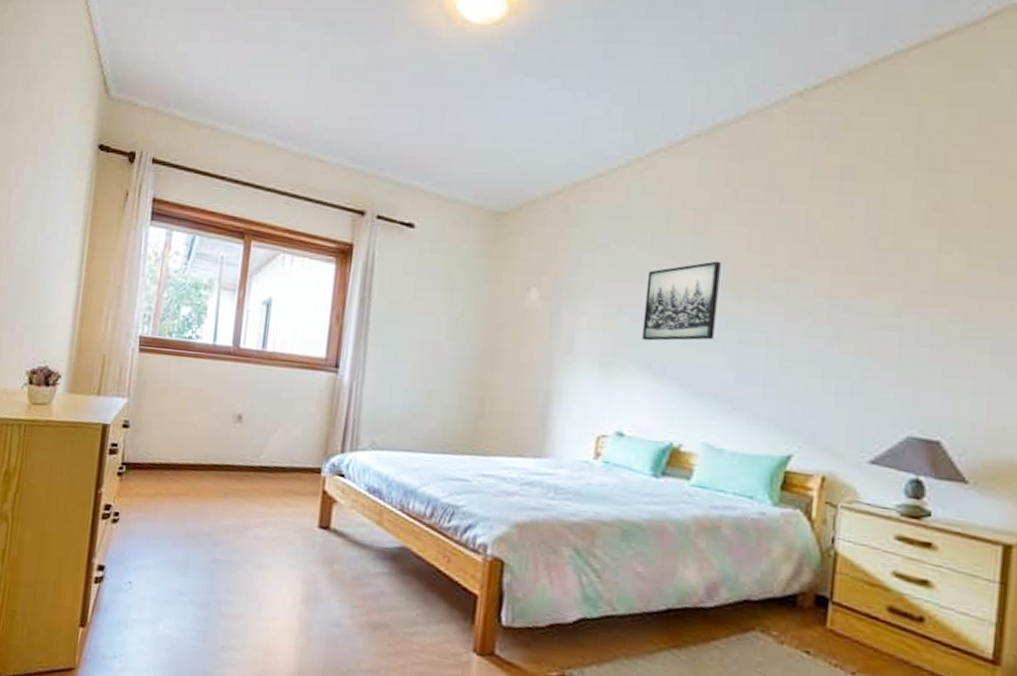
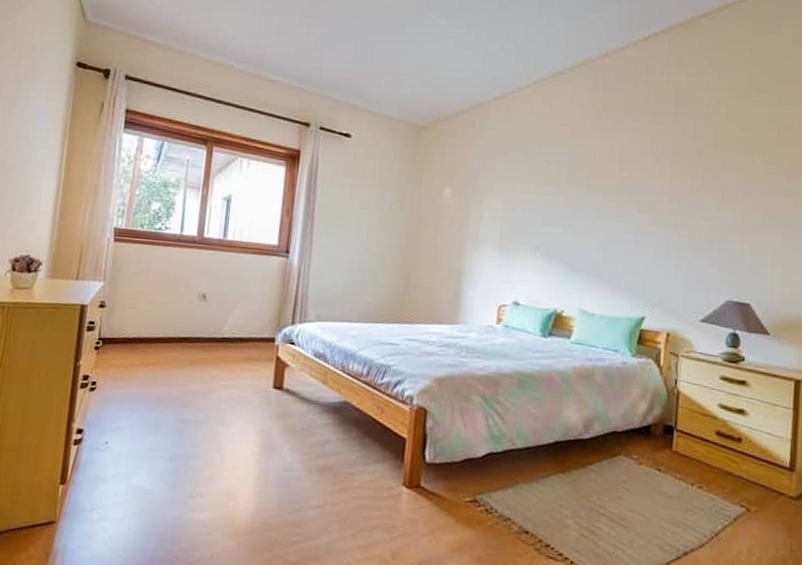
wall art: present [641,261,721,341] -> none [531,166,590,229]

